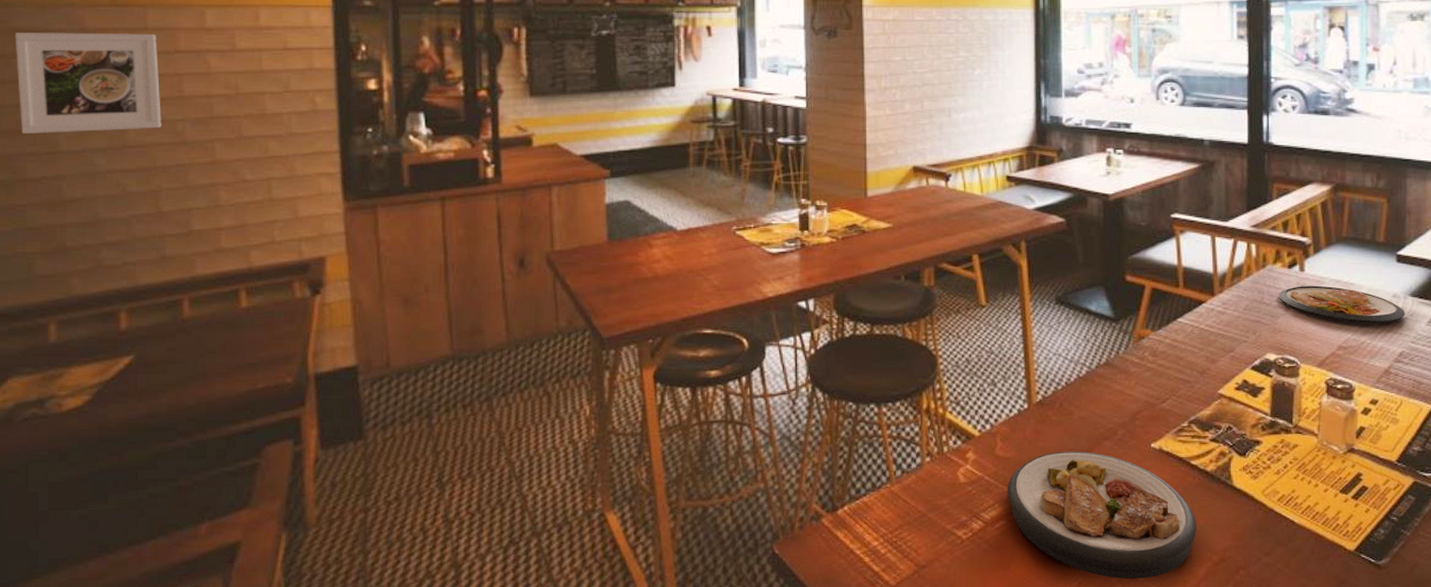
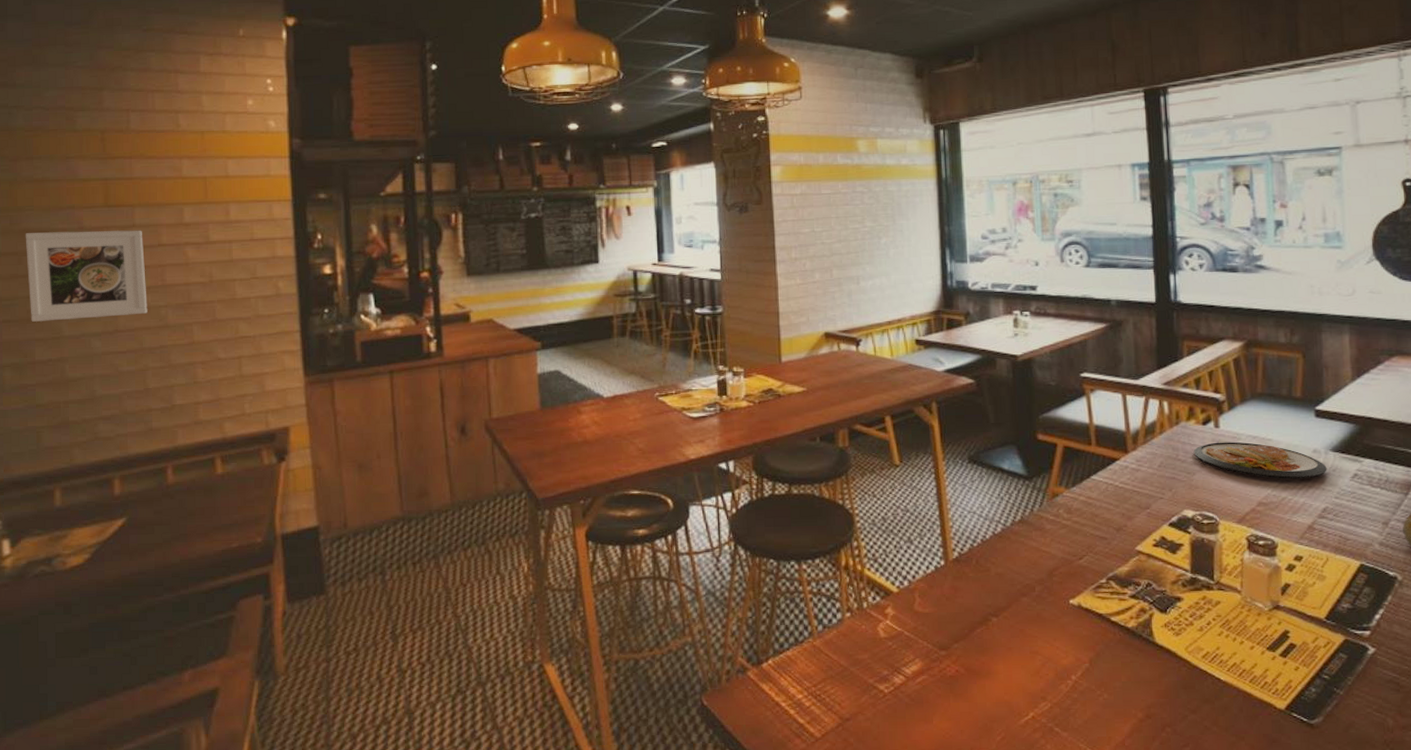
plate: present [1008,451,1197,580] -> none [927,607,1120,735]

